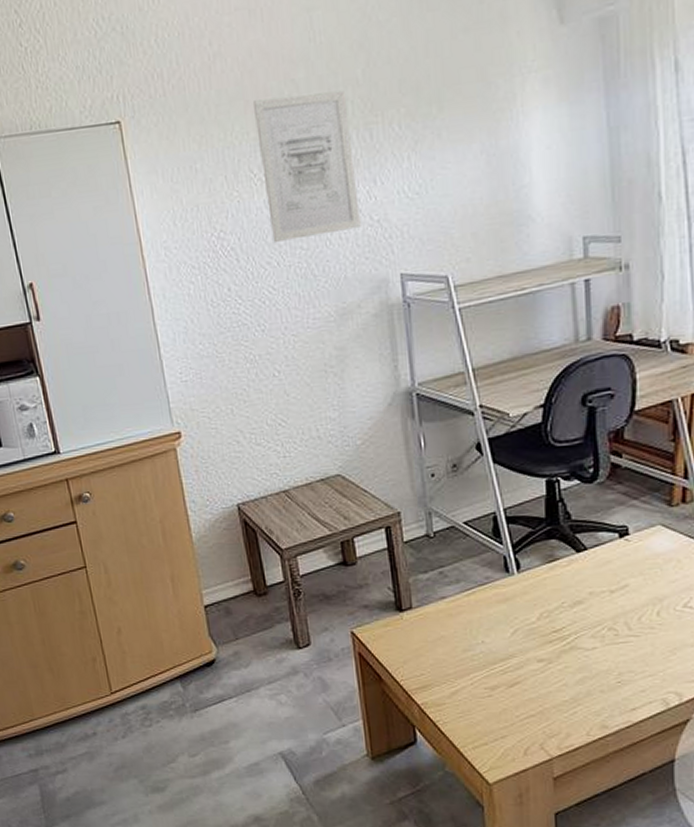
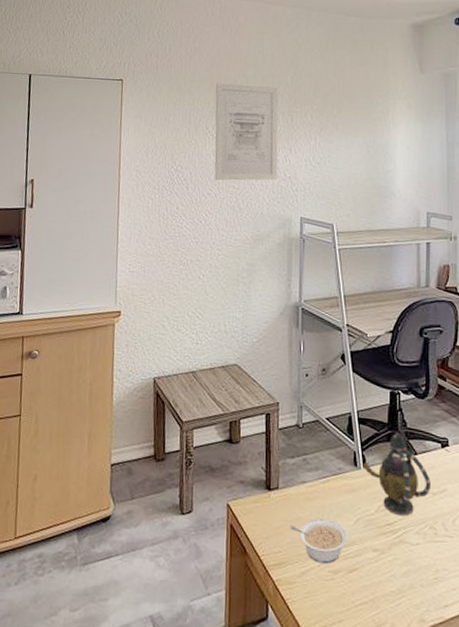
legume: none [432,635,504,682] -> present [290,519,347,564]
teapot: none [515,526,608,621] -> present [361,432,432,516]

